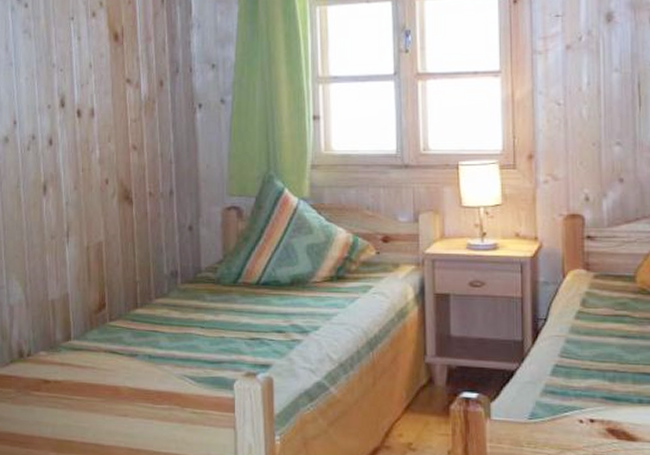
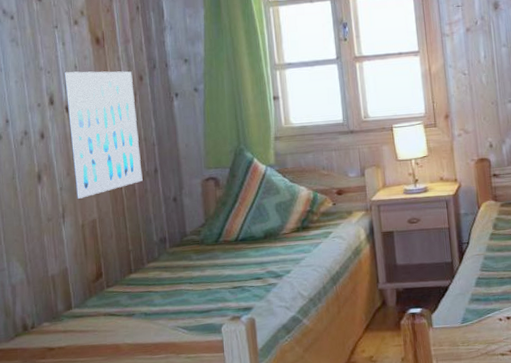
wall art: none [77,70,156,217] -> present [64,71,143,199]

